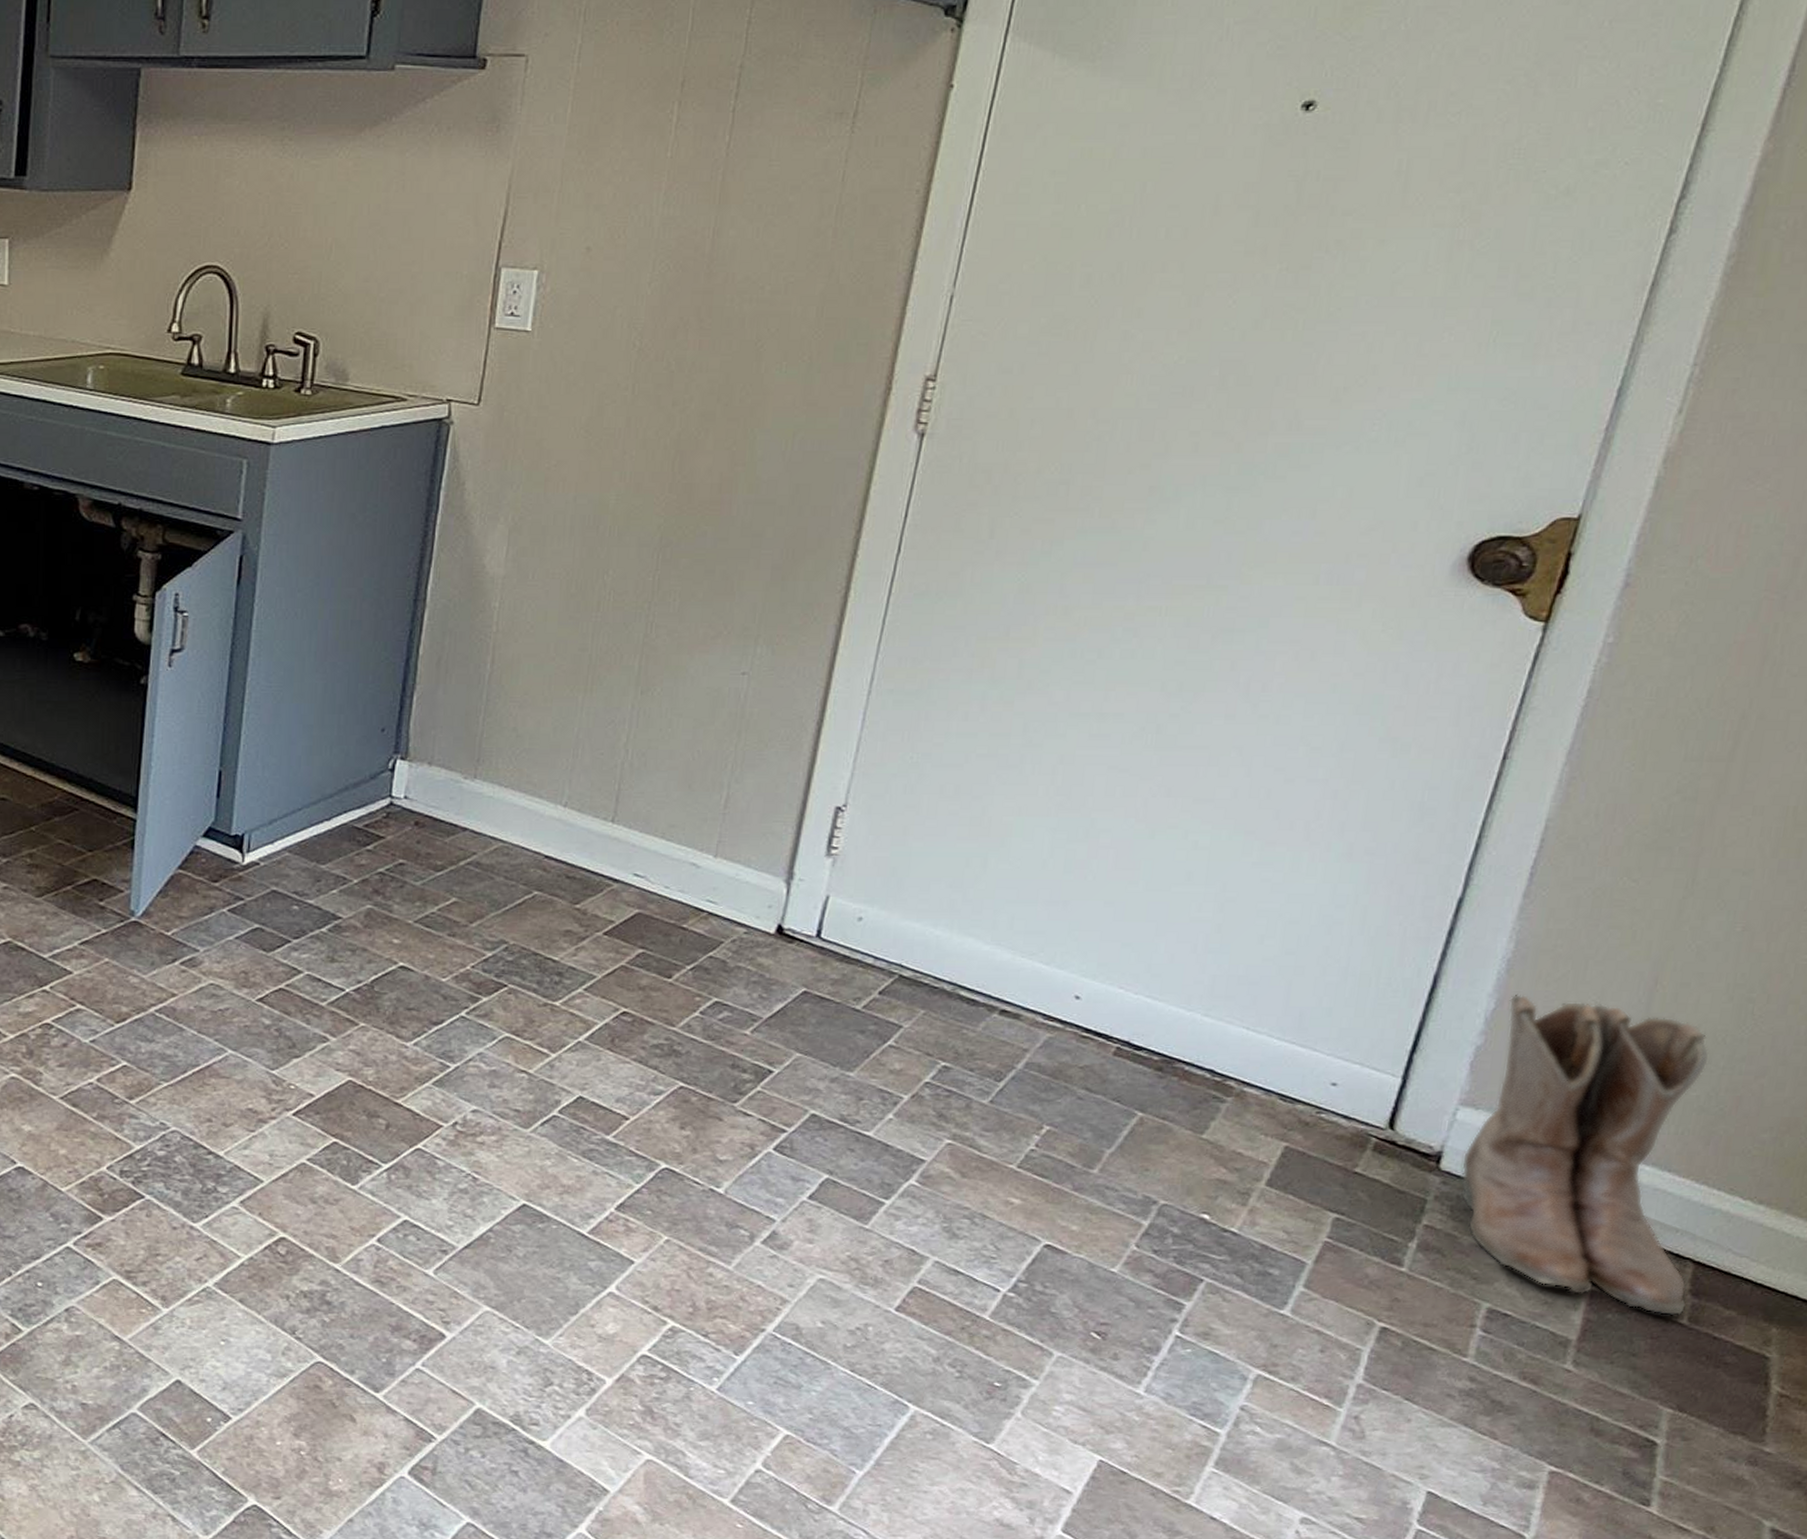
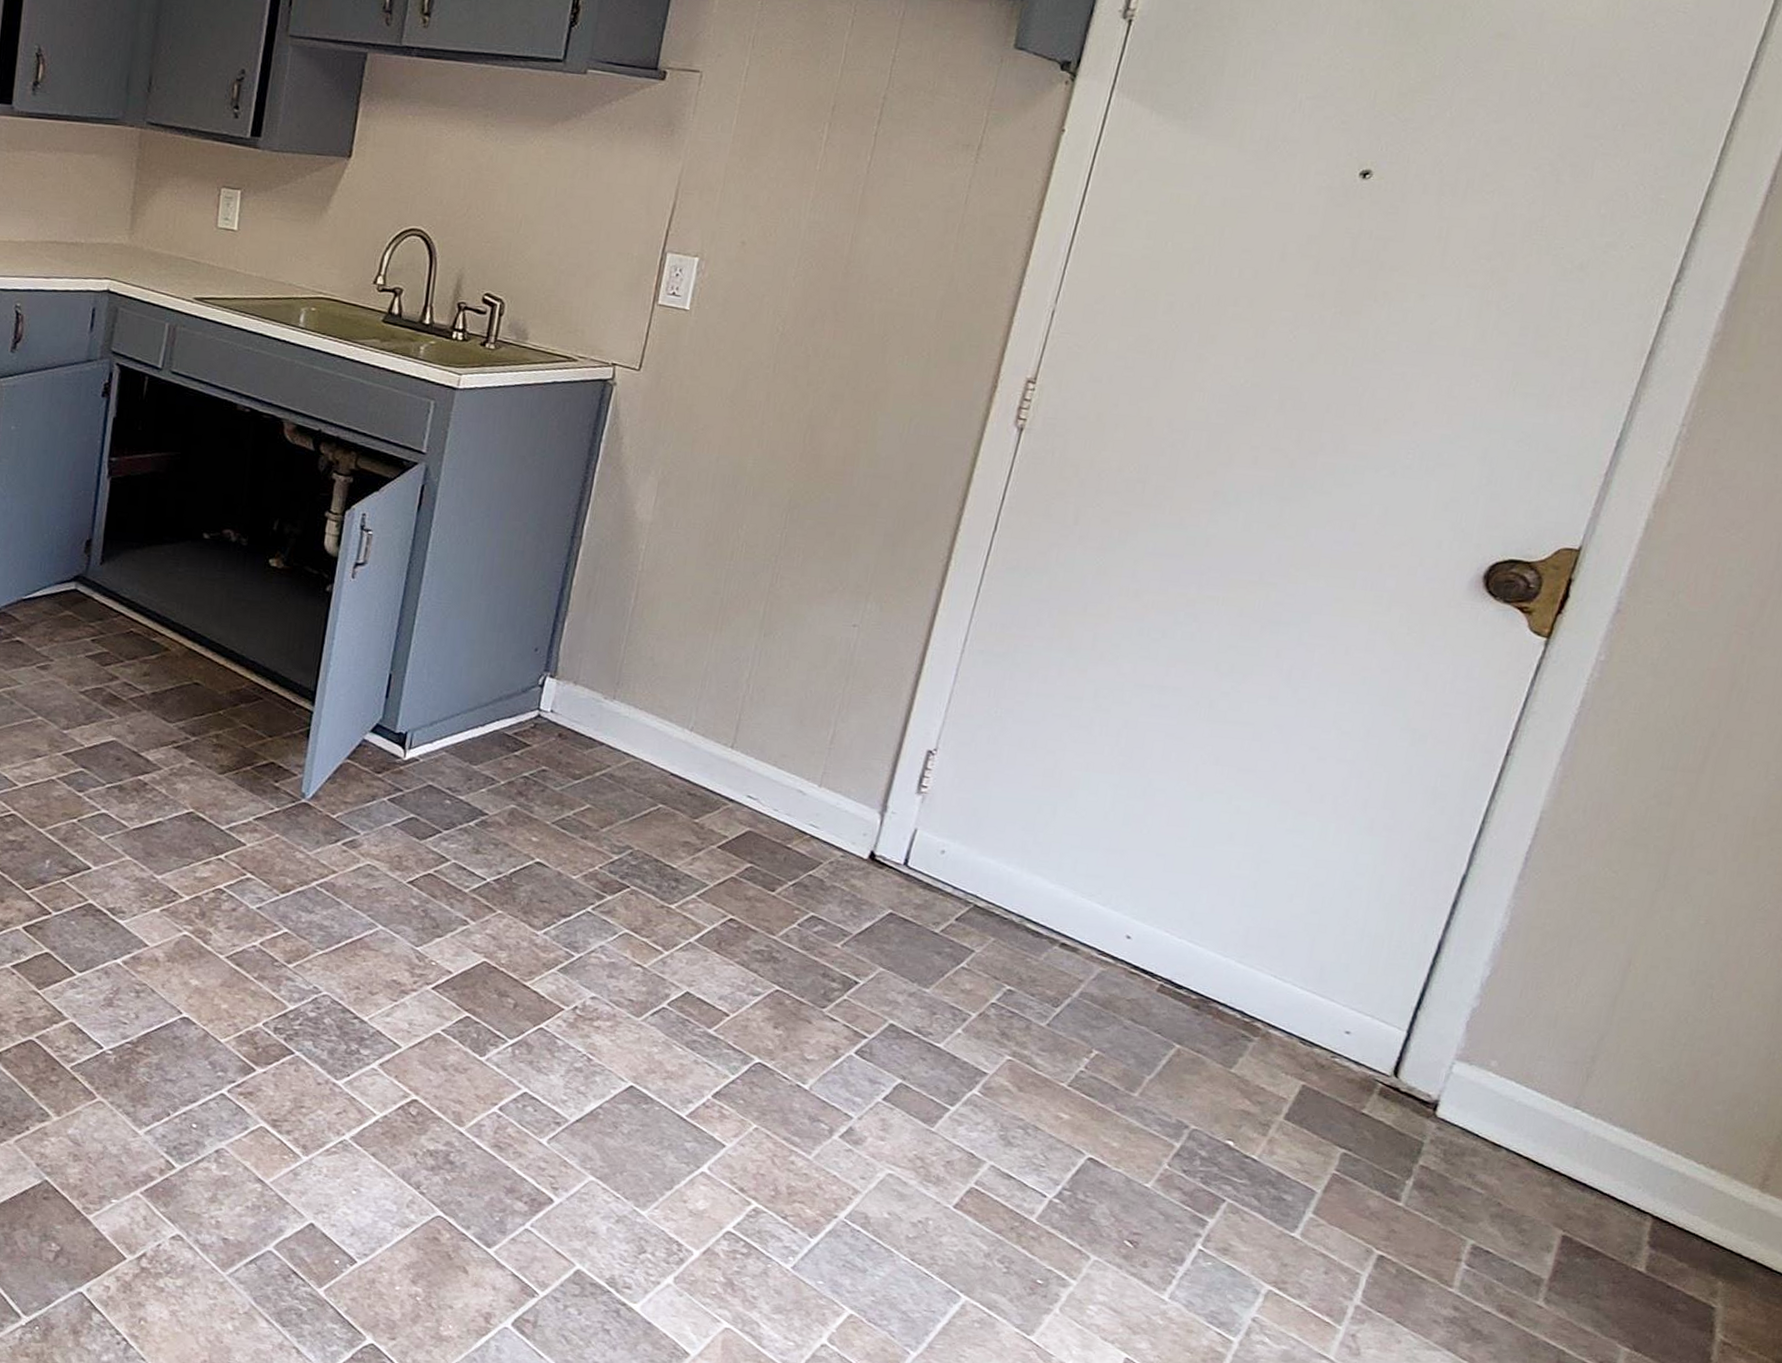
boots: present [1460,994,1710,1316] -> none [1453,964,1674,1264]

